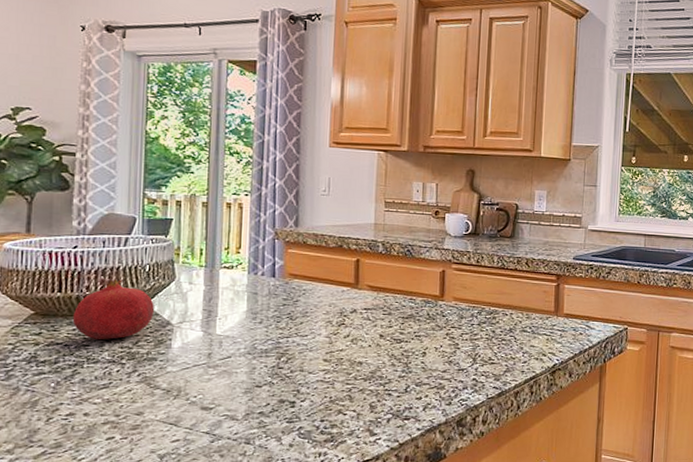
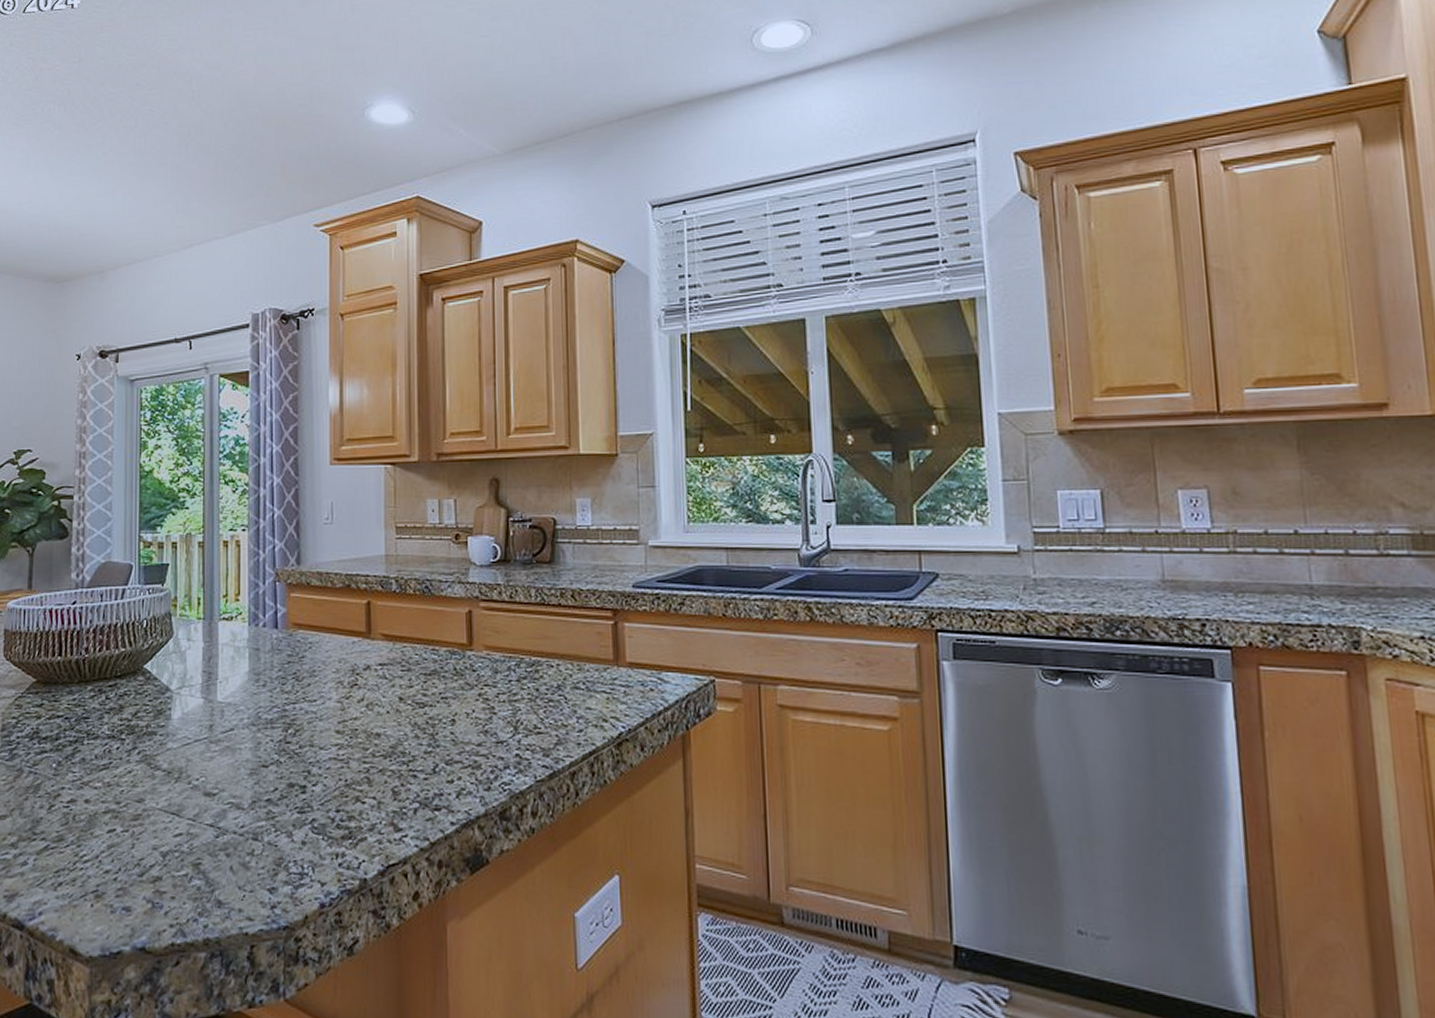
fruit: present [72,279,154,339] -> none [72,638,152,710]

